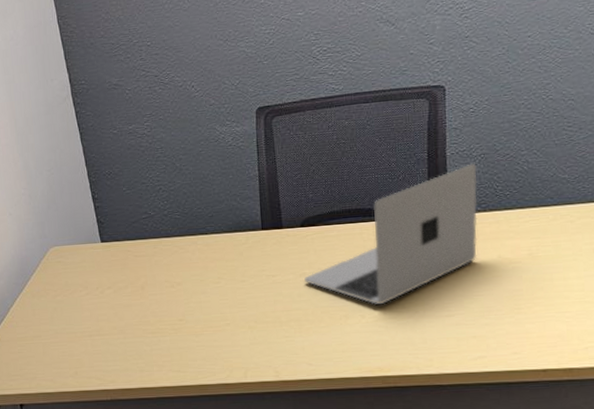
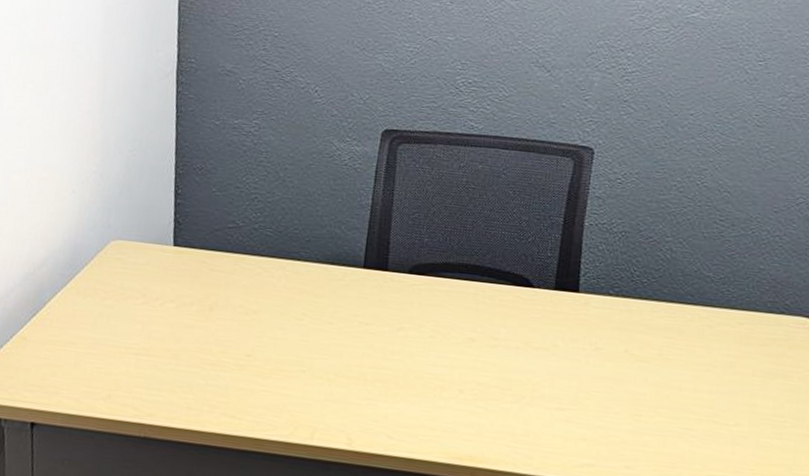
laptop: present [304,163,478,305] -> none [401,239,615,381]

